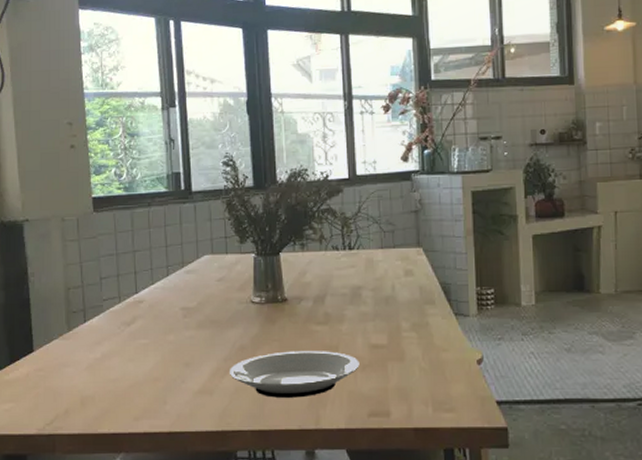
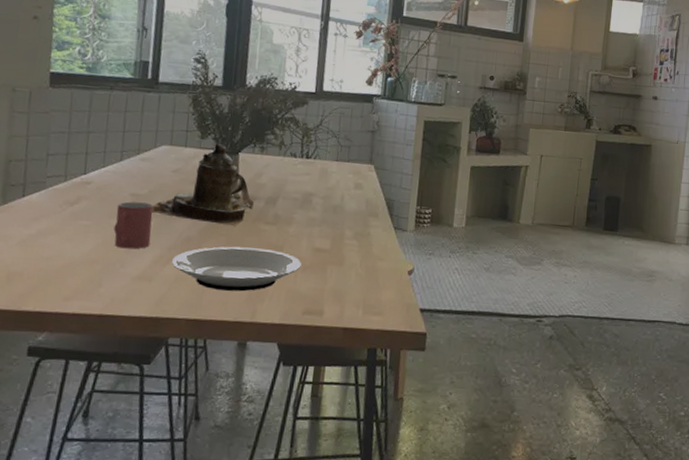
mug: none [170,315,206,364] -> present [114,201,153,250]
teapot: none [202,246,302,331] -> present [151,144,254,227]

